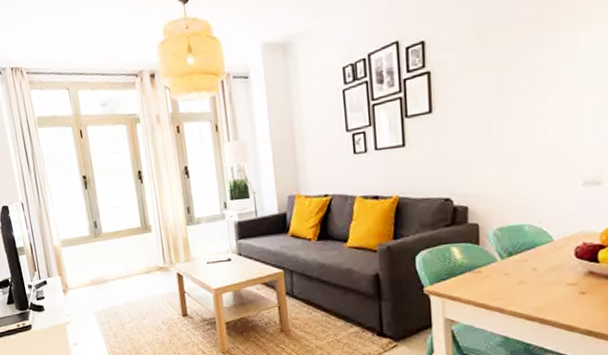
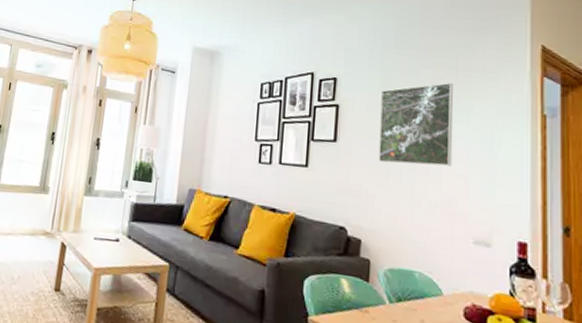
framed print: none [476,15,558,124] -> present [378,82,454,167]

